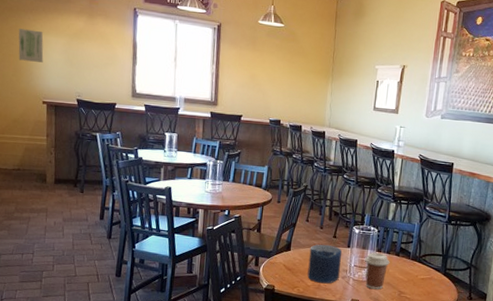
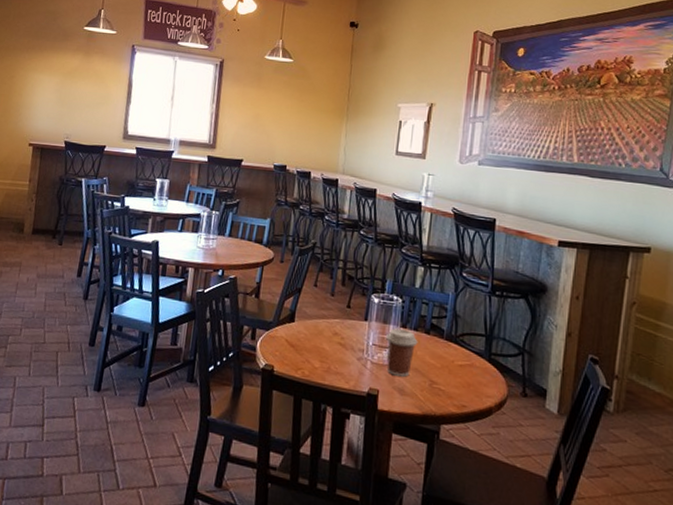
wall art: present [18,28,44,63] -> none [9,68,37,102]
candle: present [307,244,343,284] -> none [314,315,358,367]

